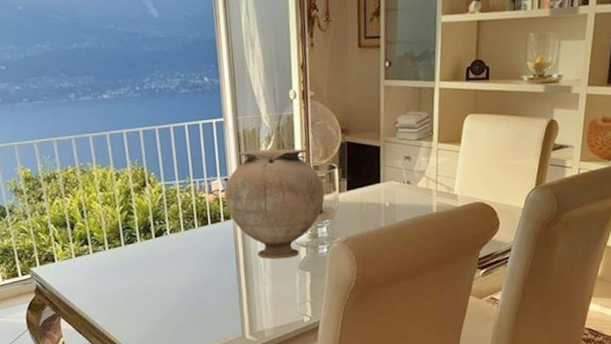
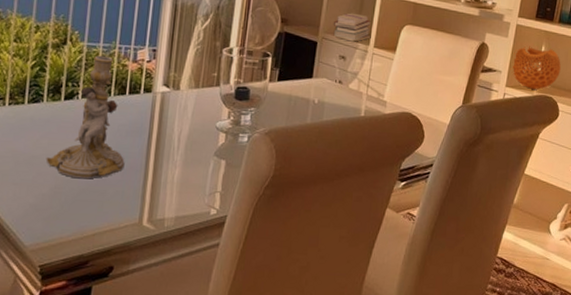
candlestick: none [151,191,220,305] -> present [46,55,125,179]
vase: present [224,148,325,260] -> none [148,23,255,143]

